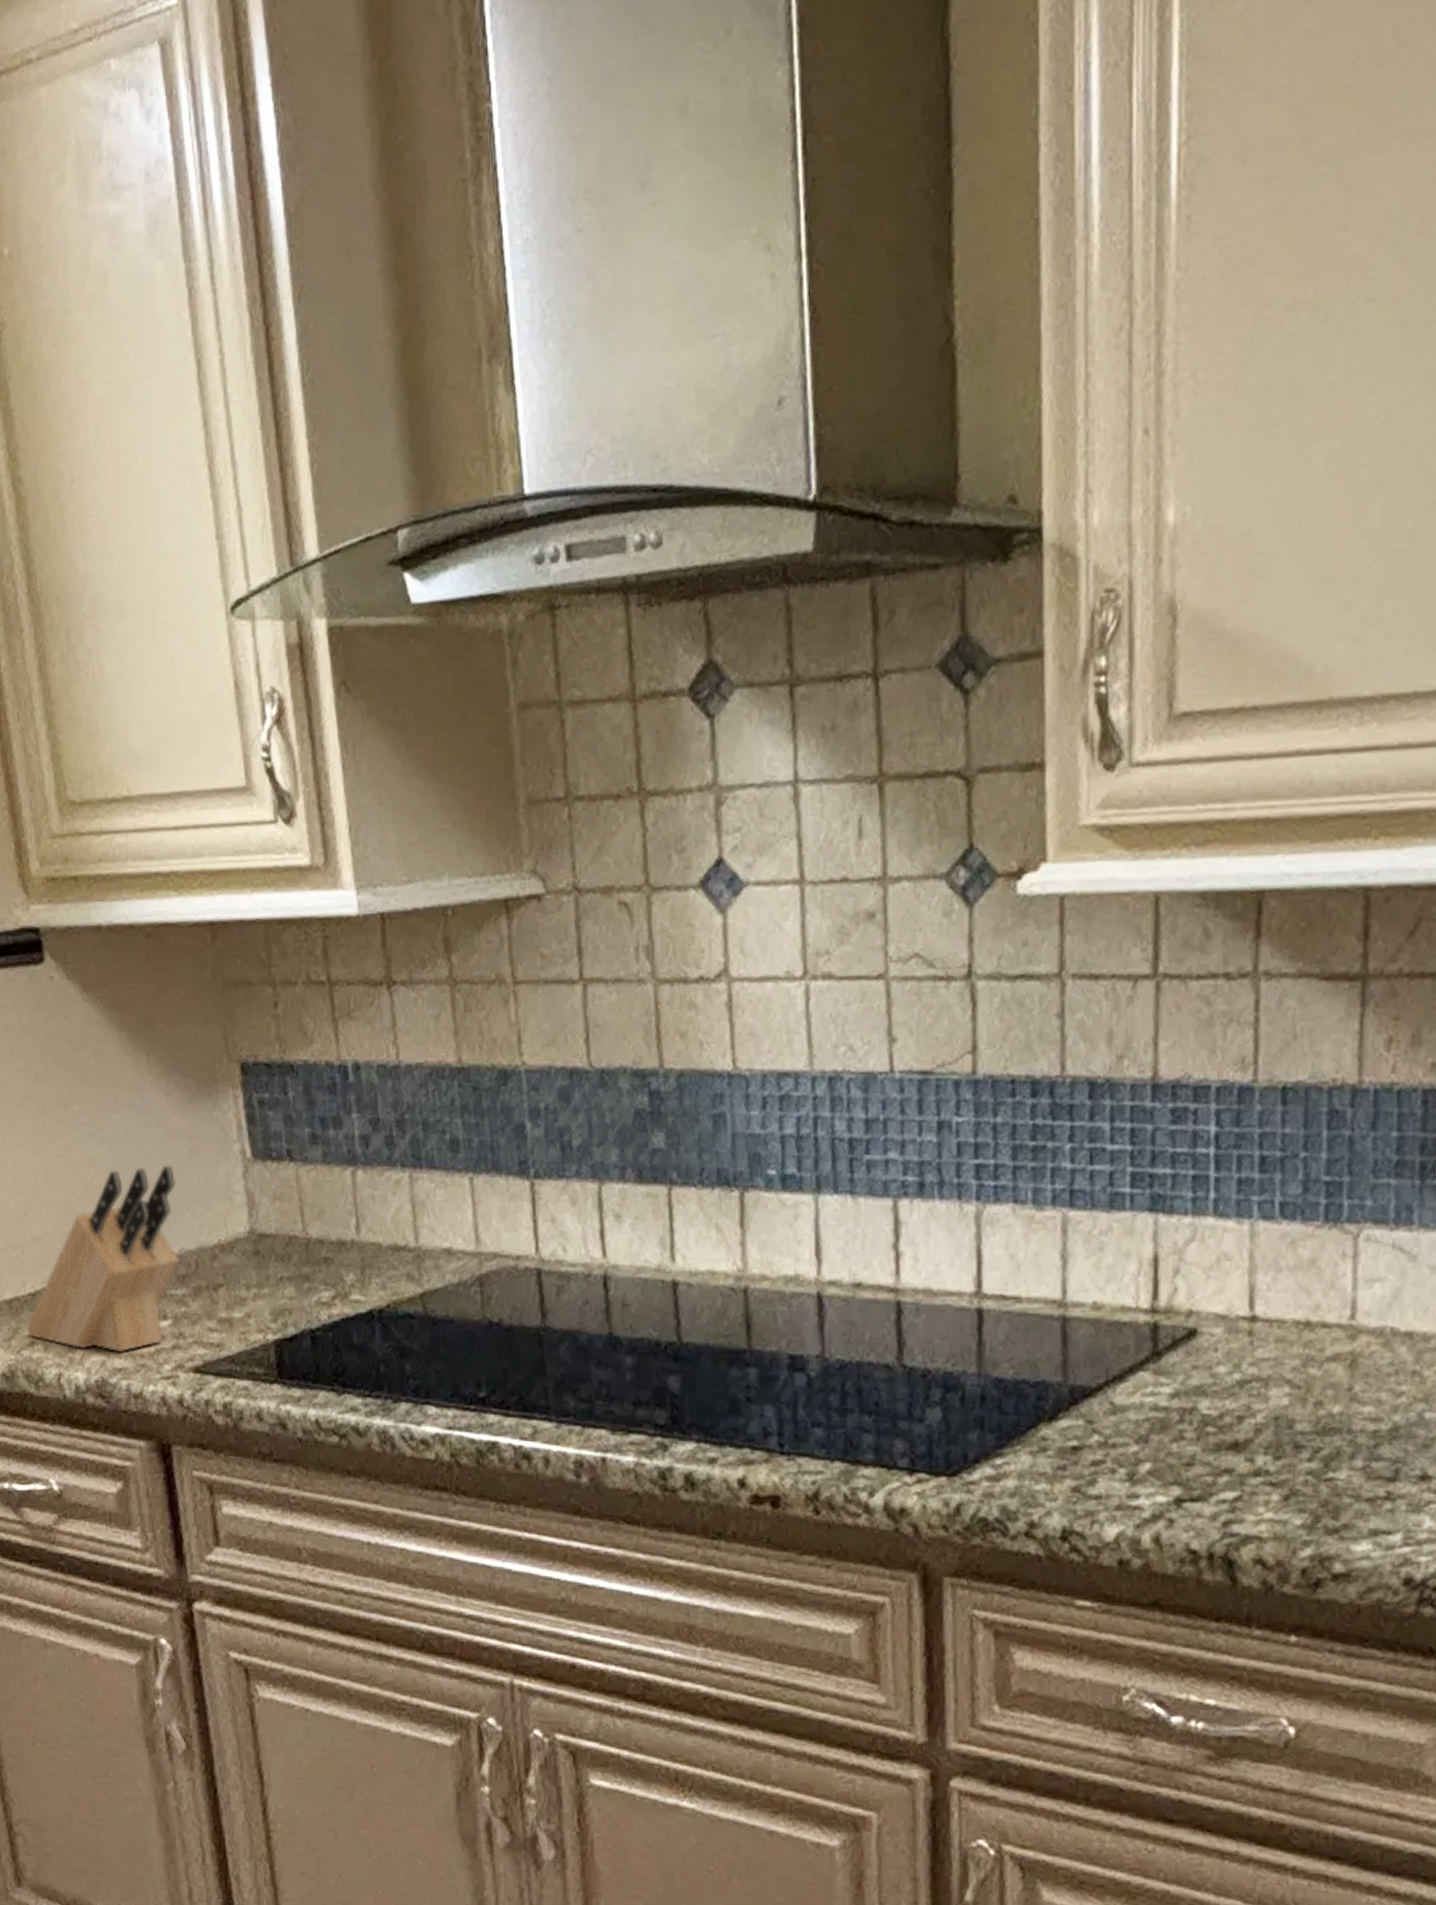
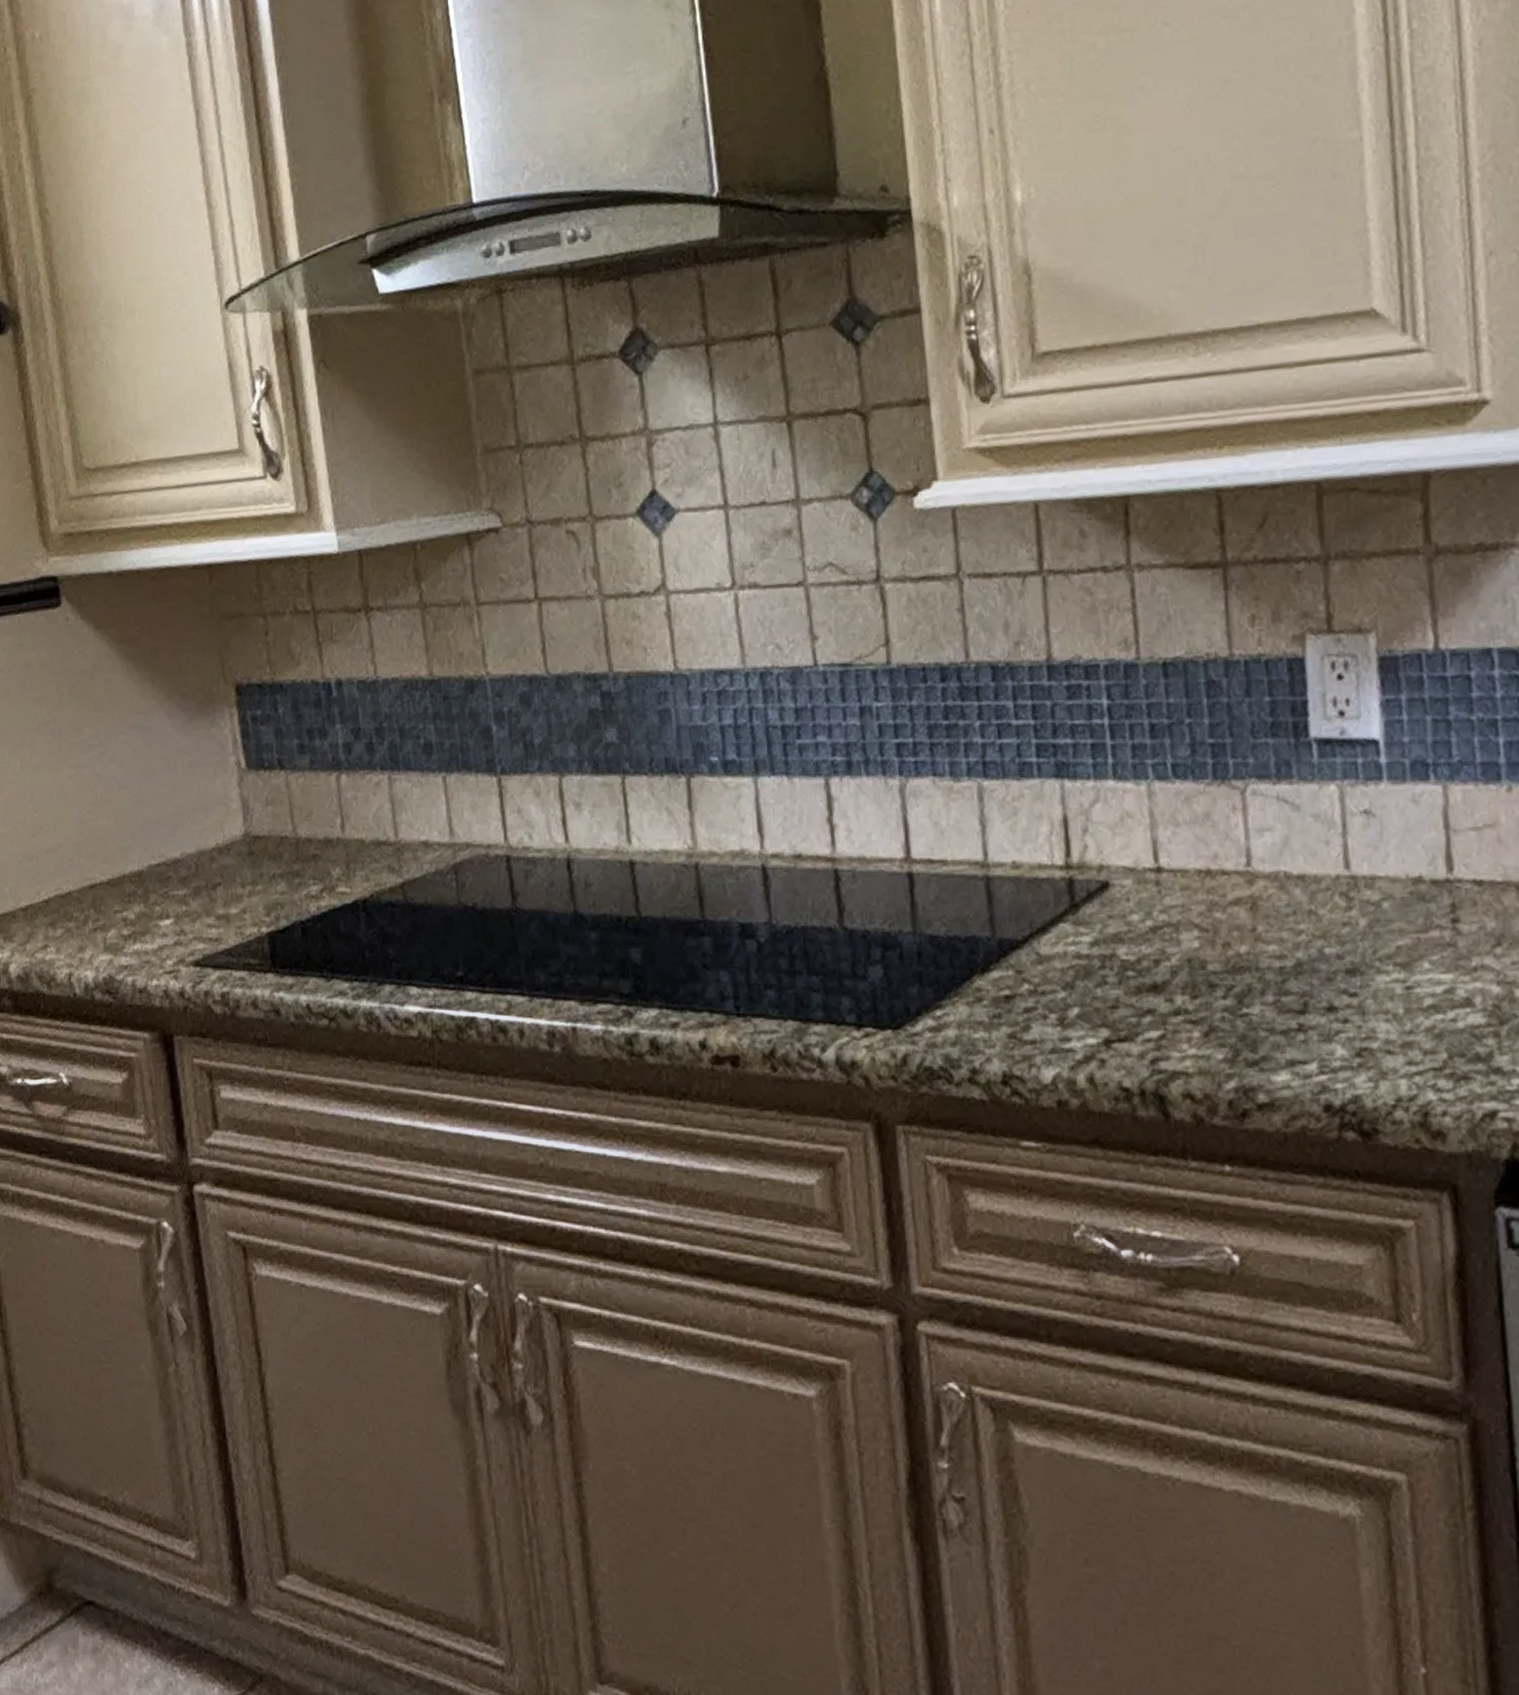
knife block: present [26,1165,180,1353] -> none [40,778,181,951]

